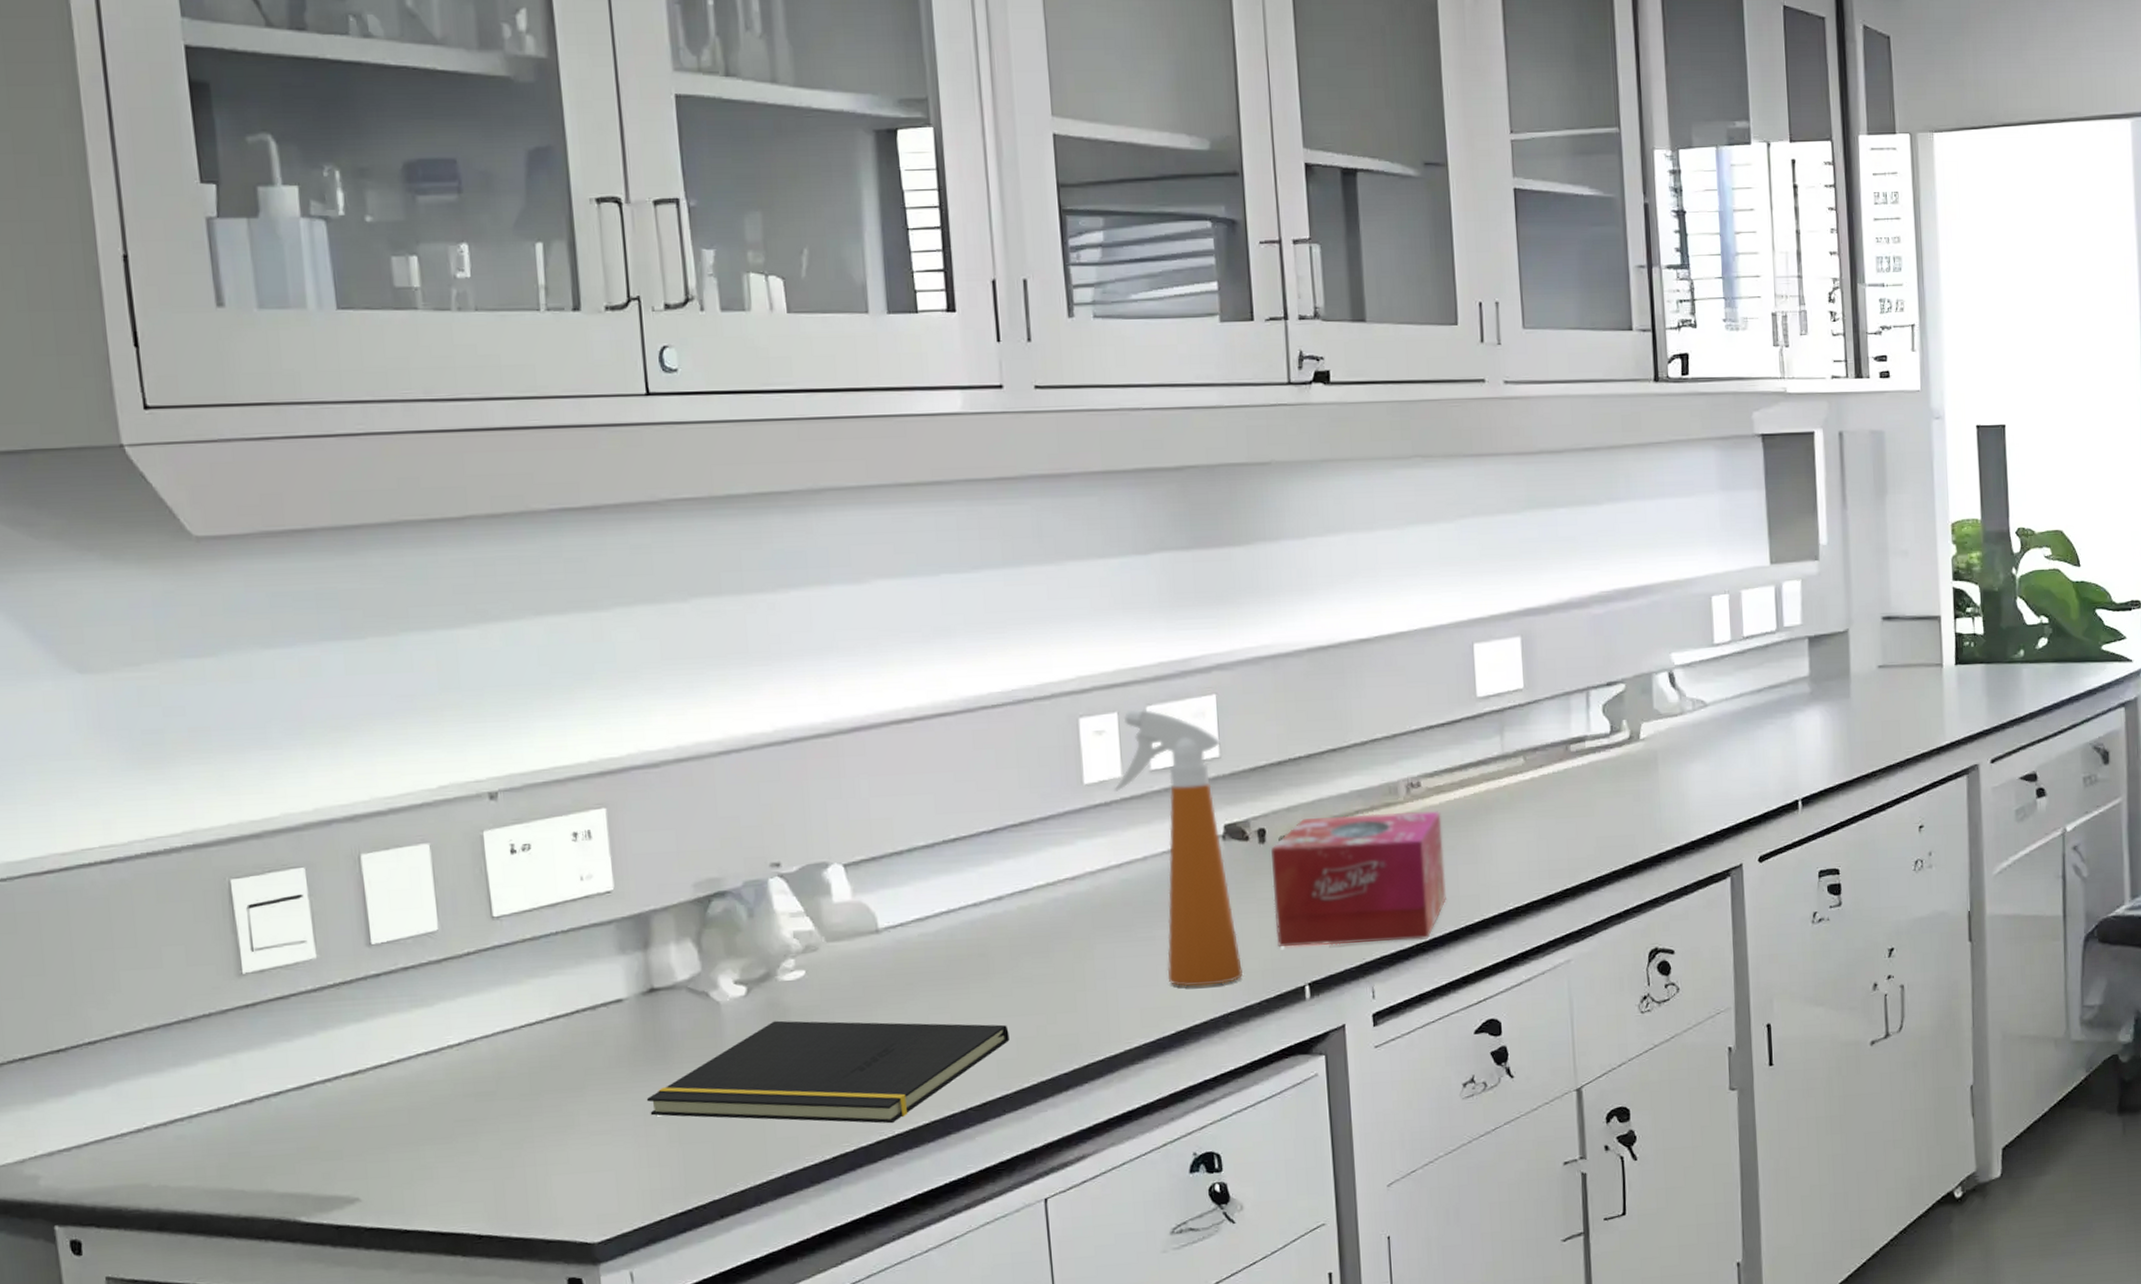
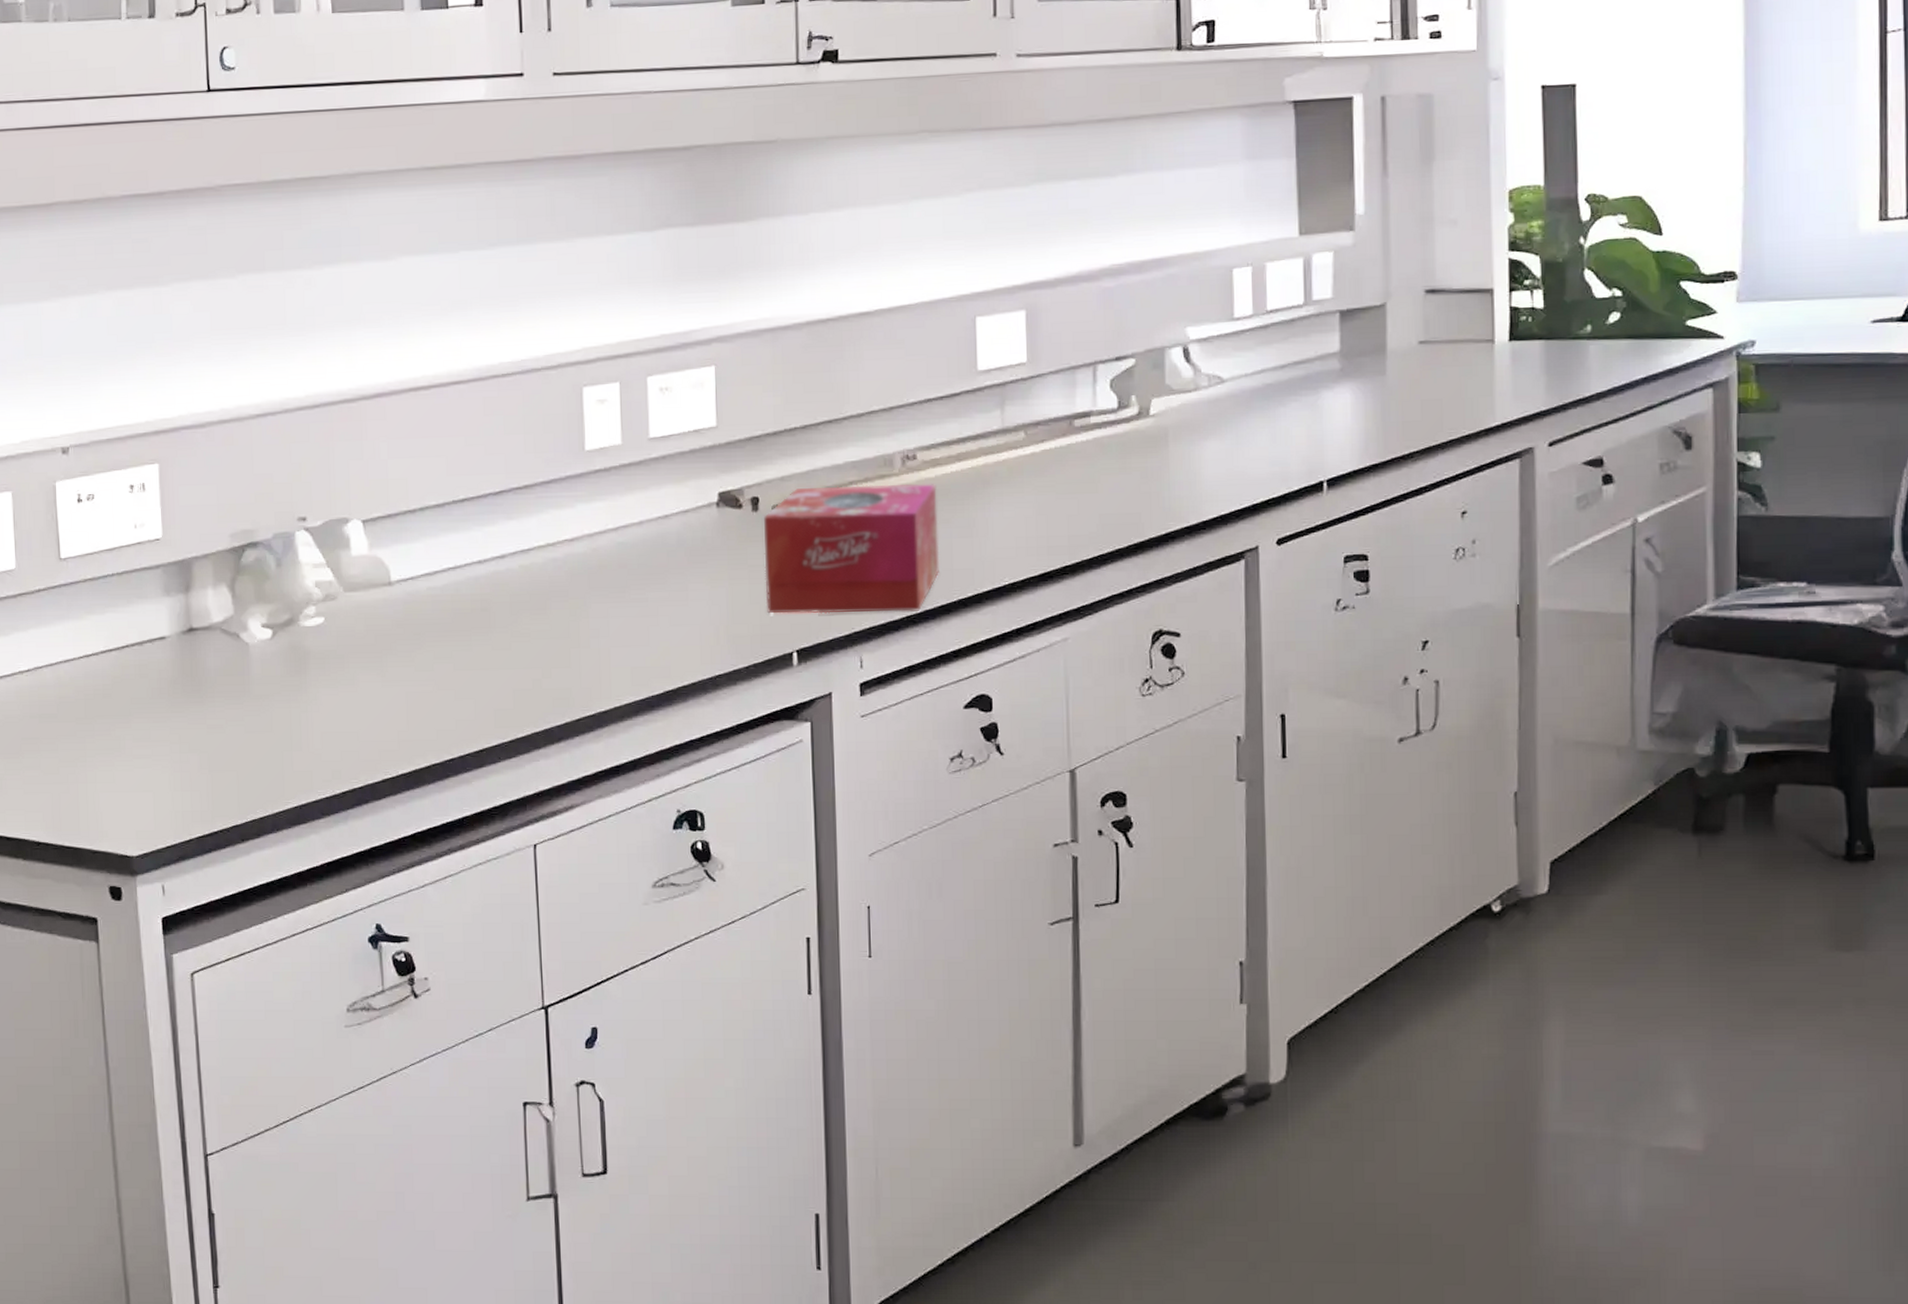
notepad: present [646,1020,1010,1124] -> none [182,662,507,764]
spray bottle: present [1114,708,1243,987] -> none [613,379,731,648]

